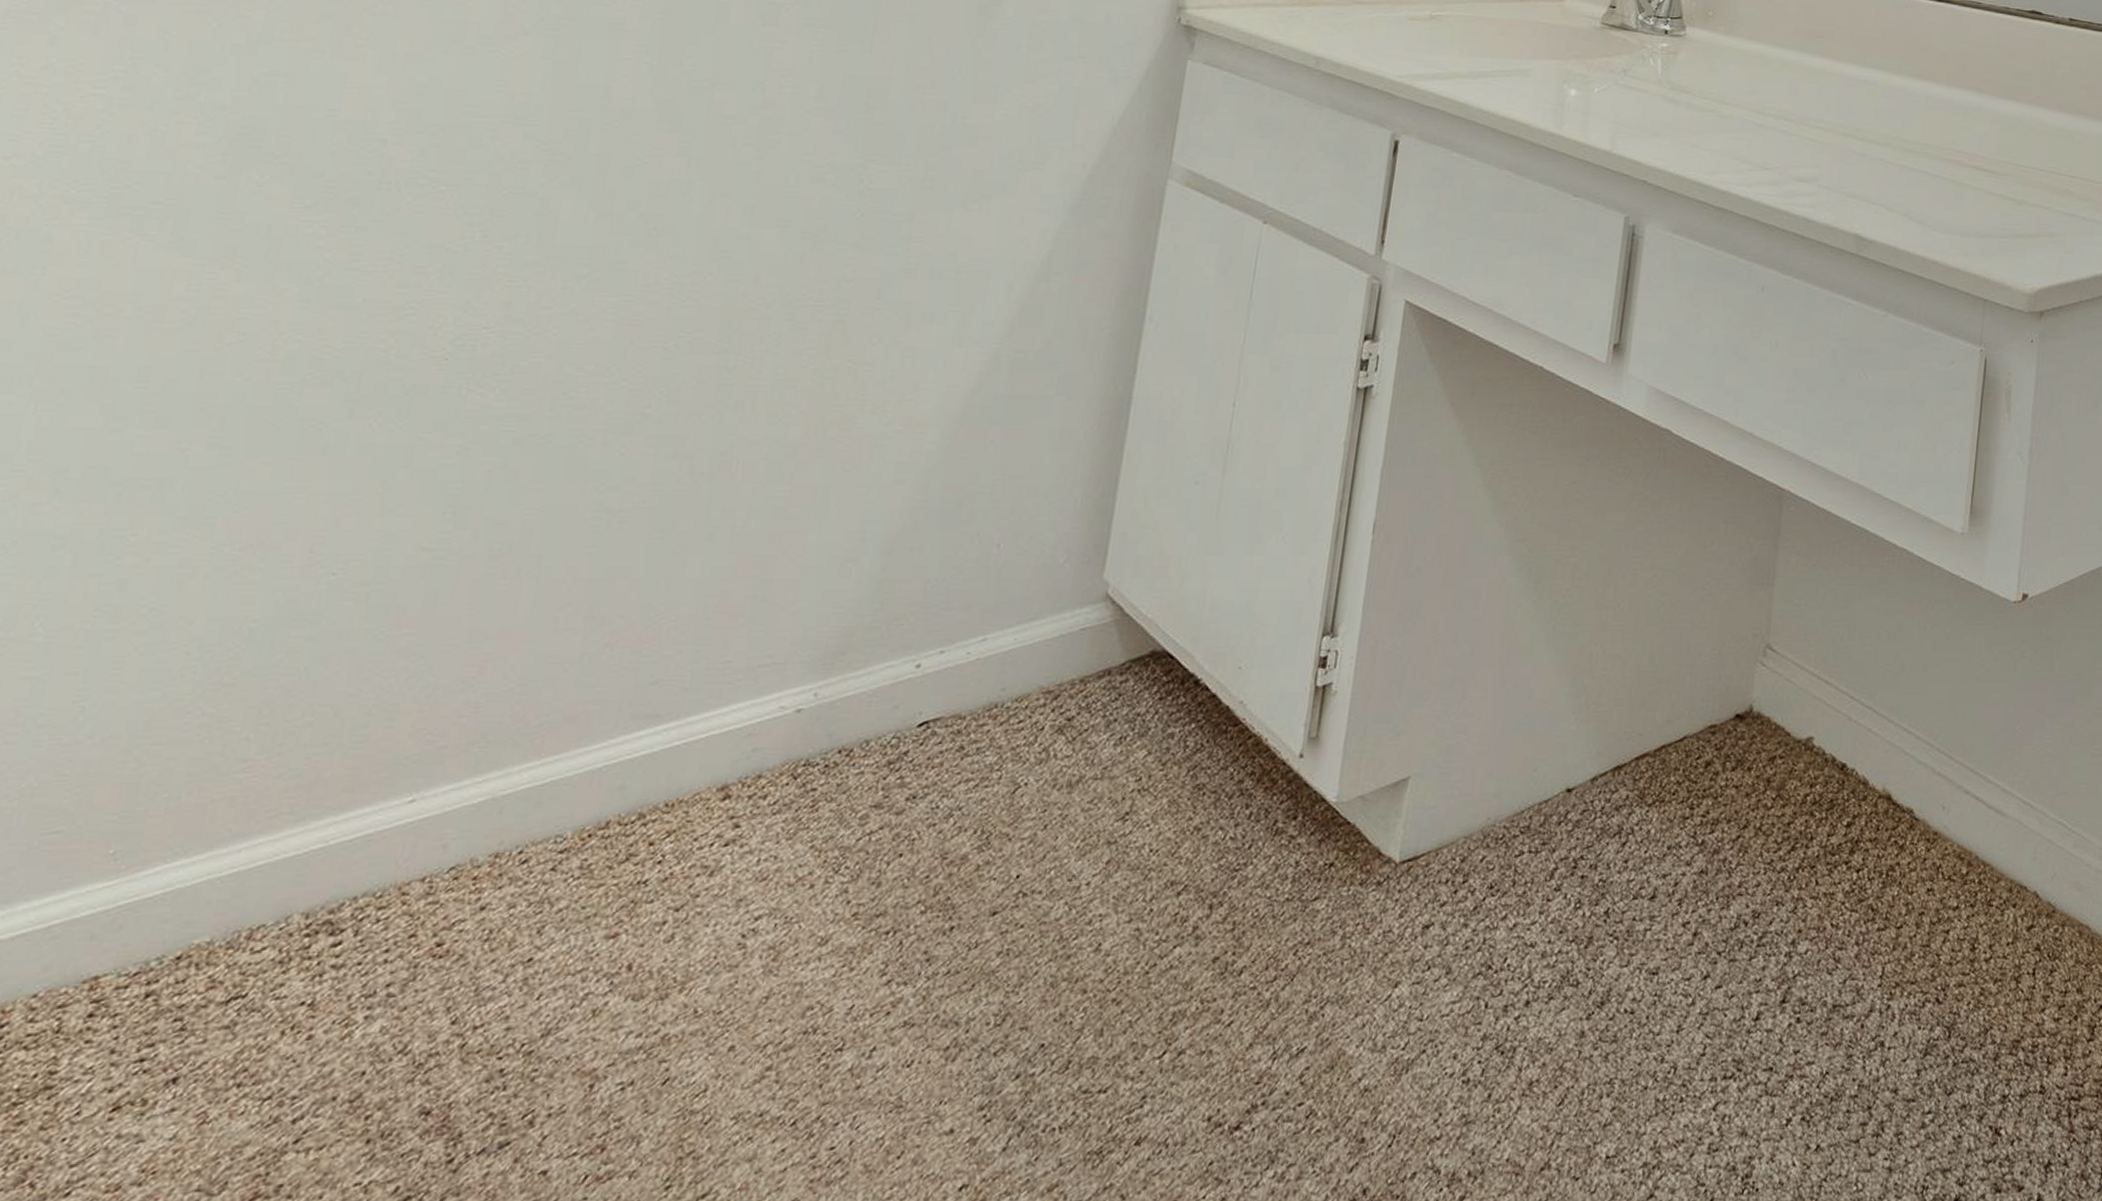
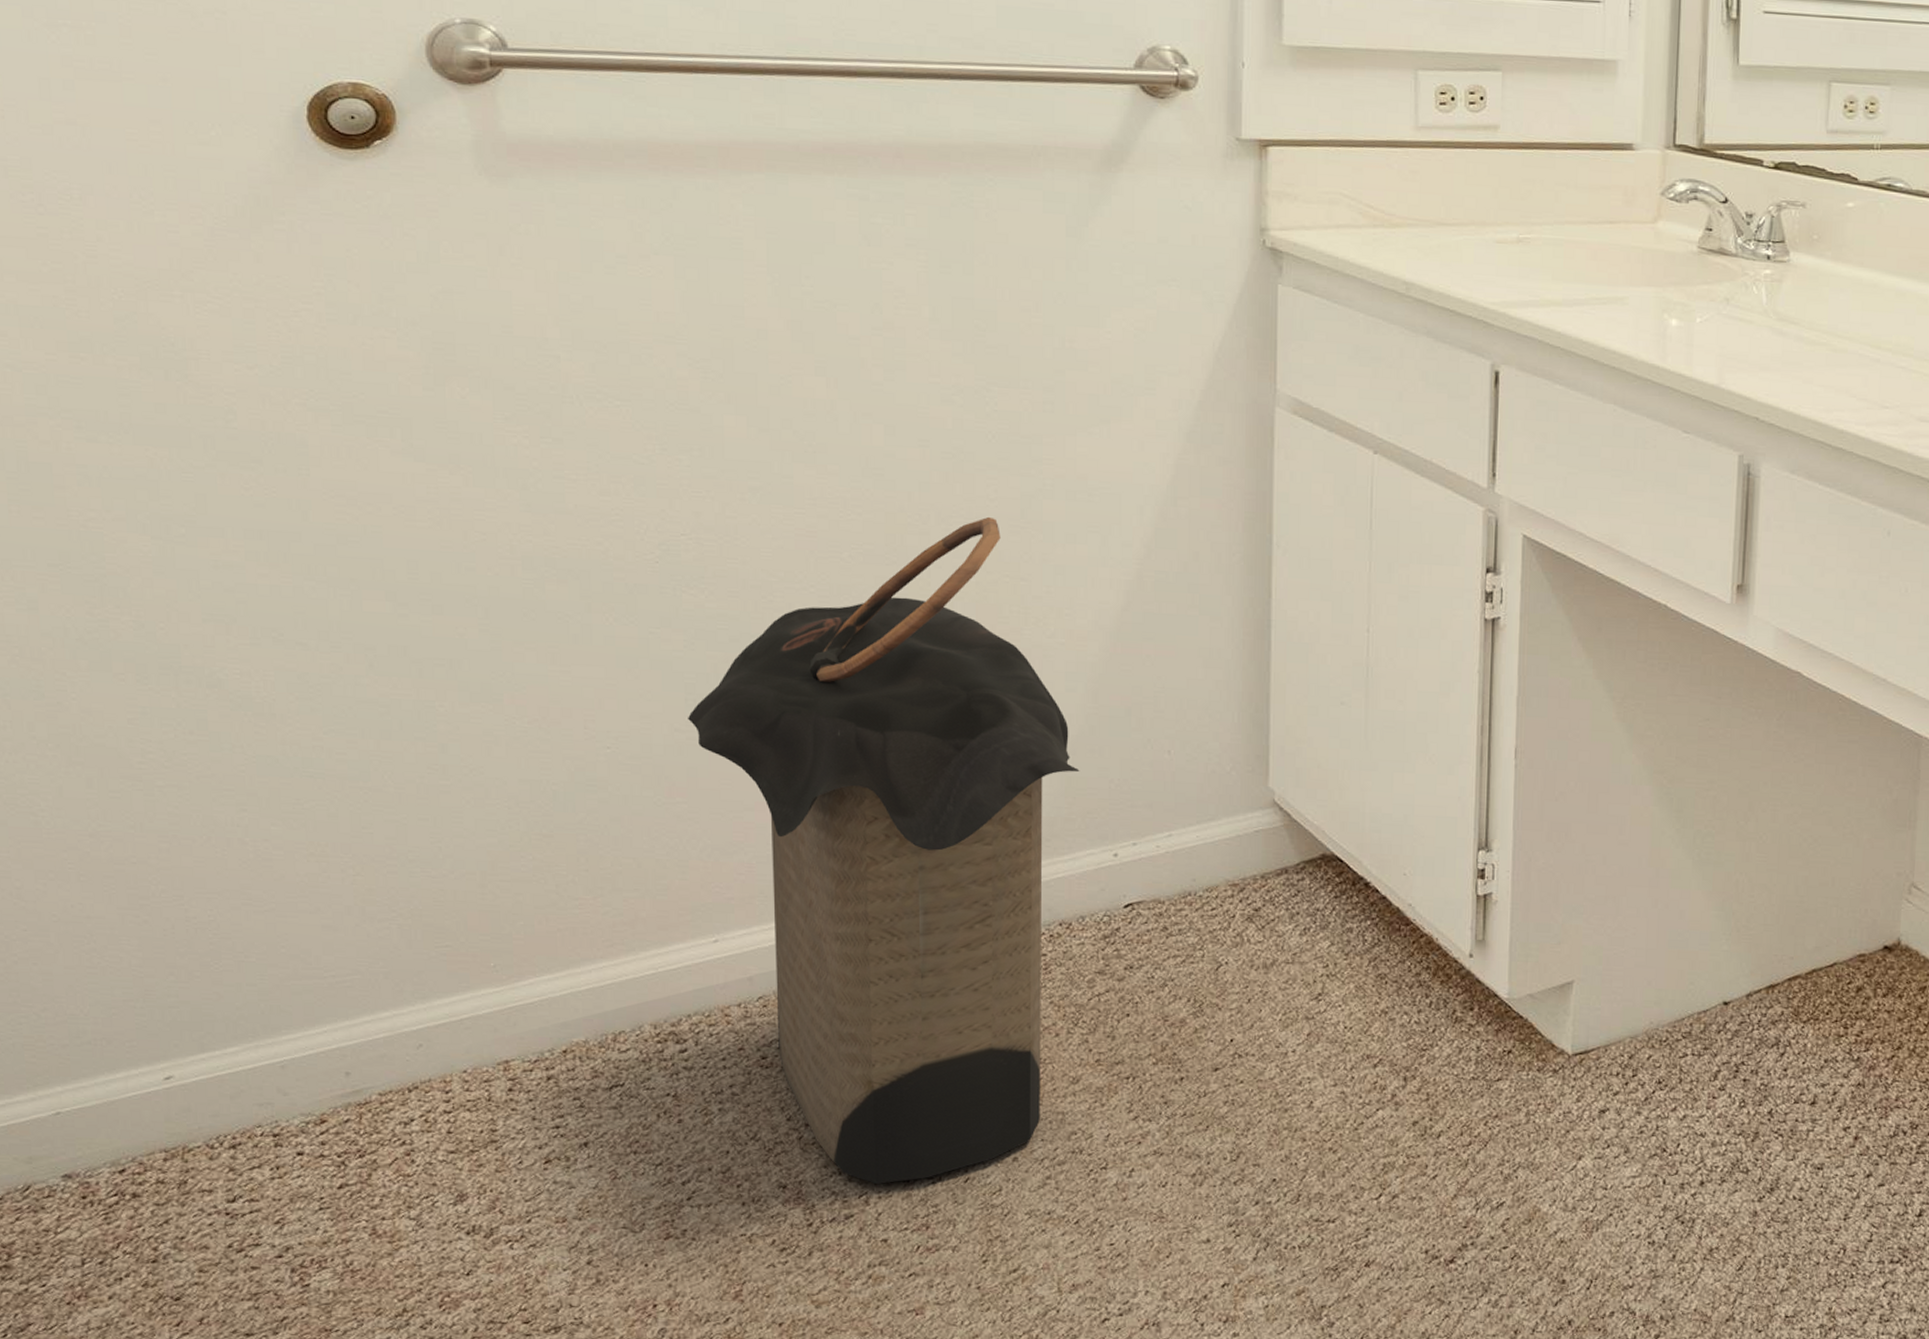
laundry hamper: none [441,298,894,1097] -> present [688,516,1080,1184]

